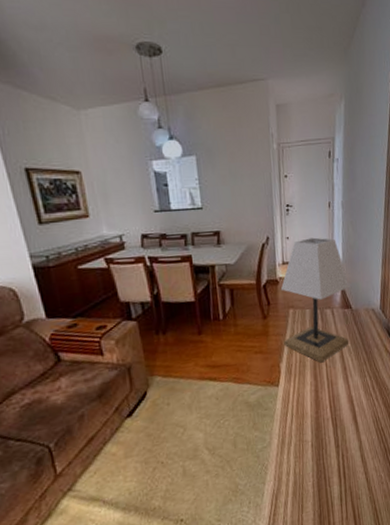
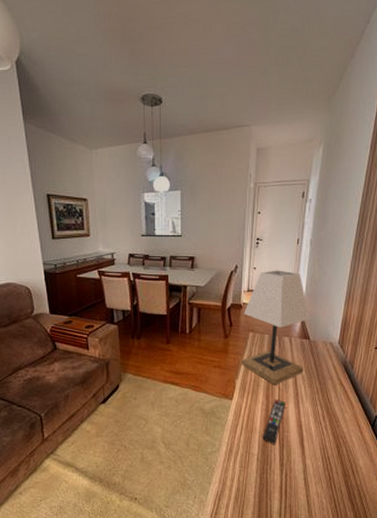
remote control: none [314,377,335,426] -> present [262,399,285,444]

